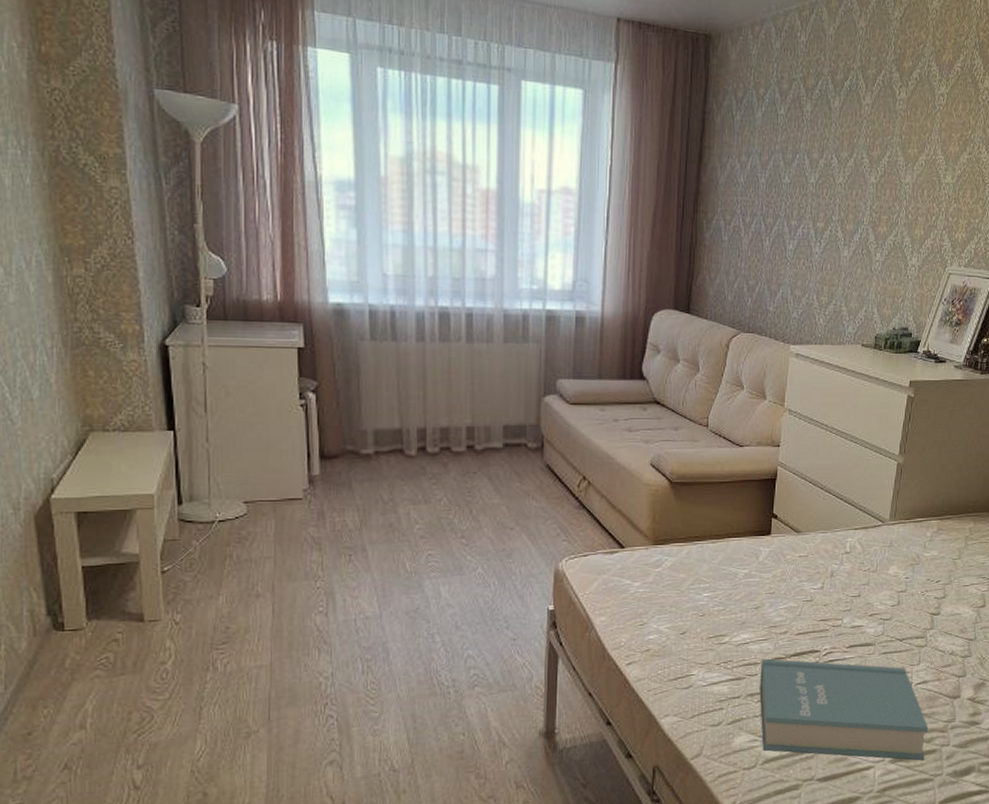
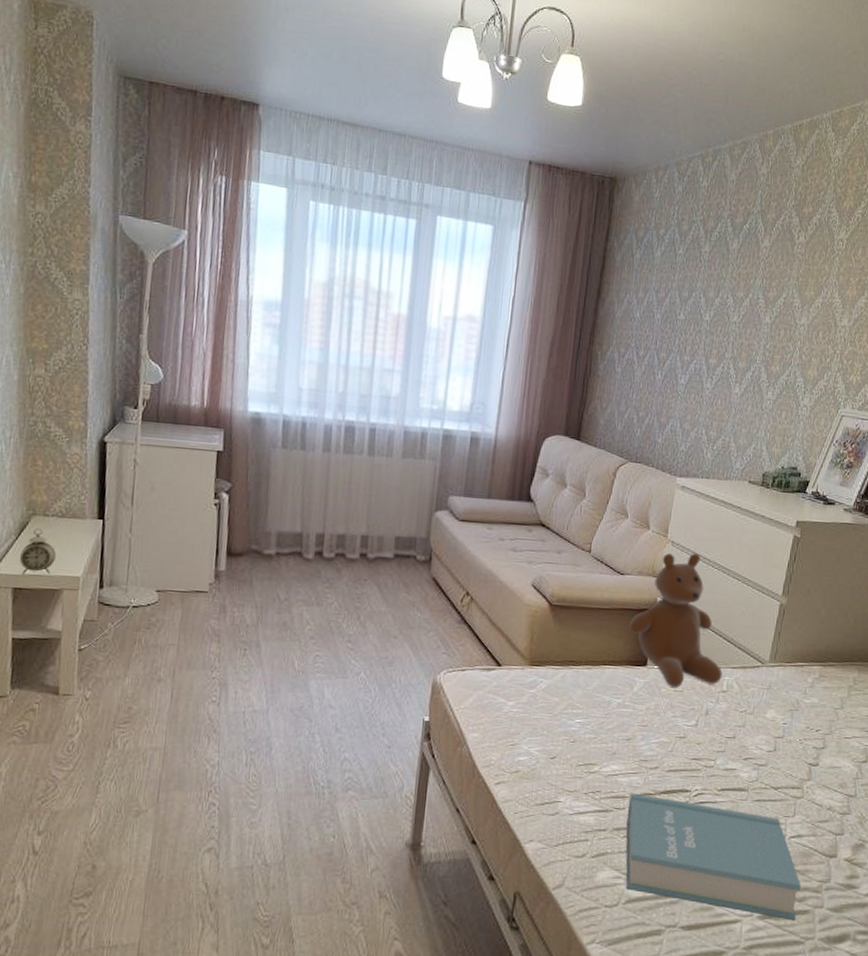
alarm clock: none [79,444,122,498] -> present [19,527,56,575]
teddy bear: none [751,420,845,553] -> present [628,553,723,688]

